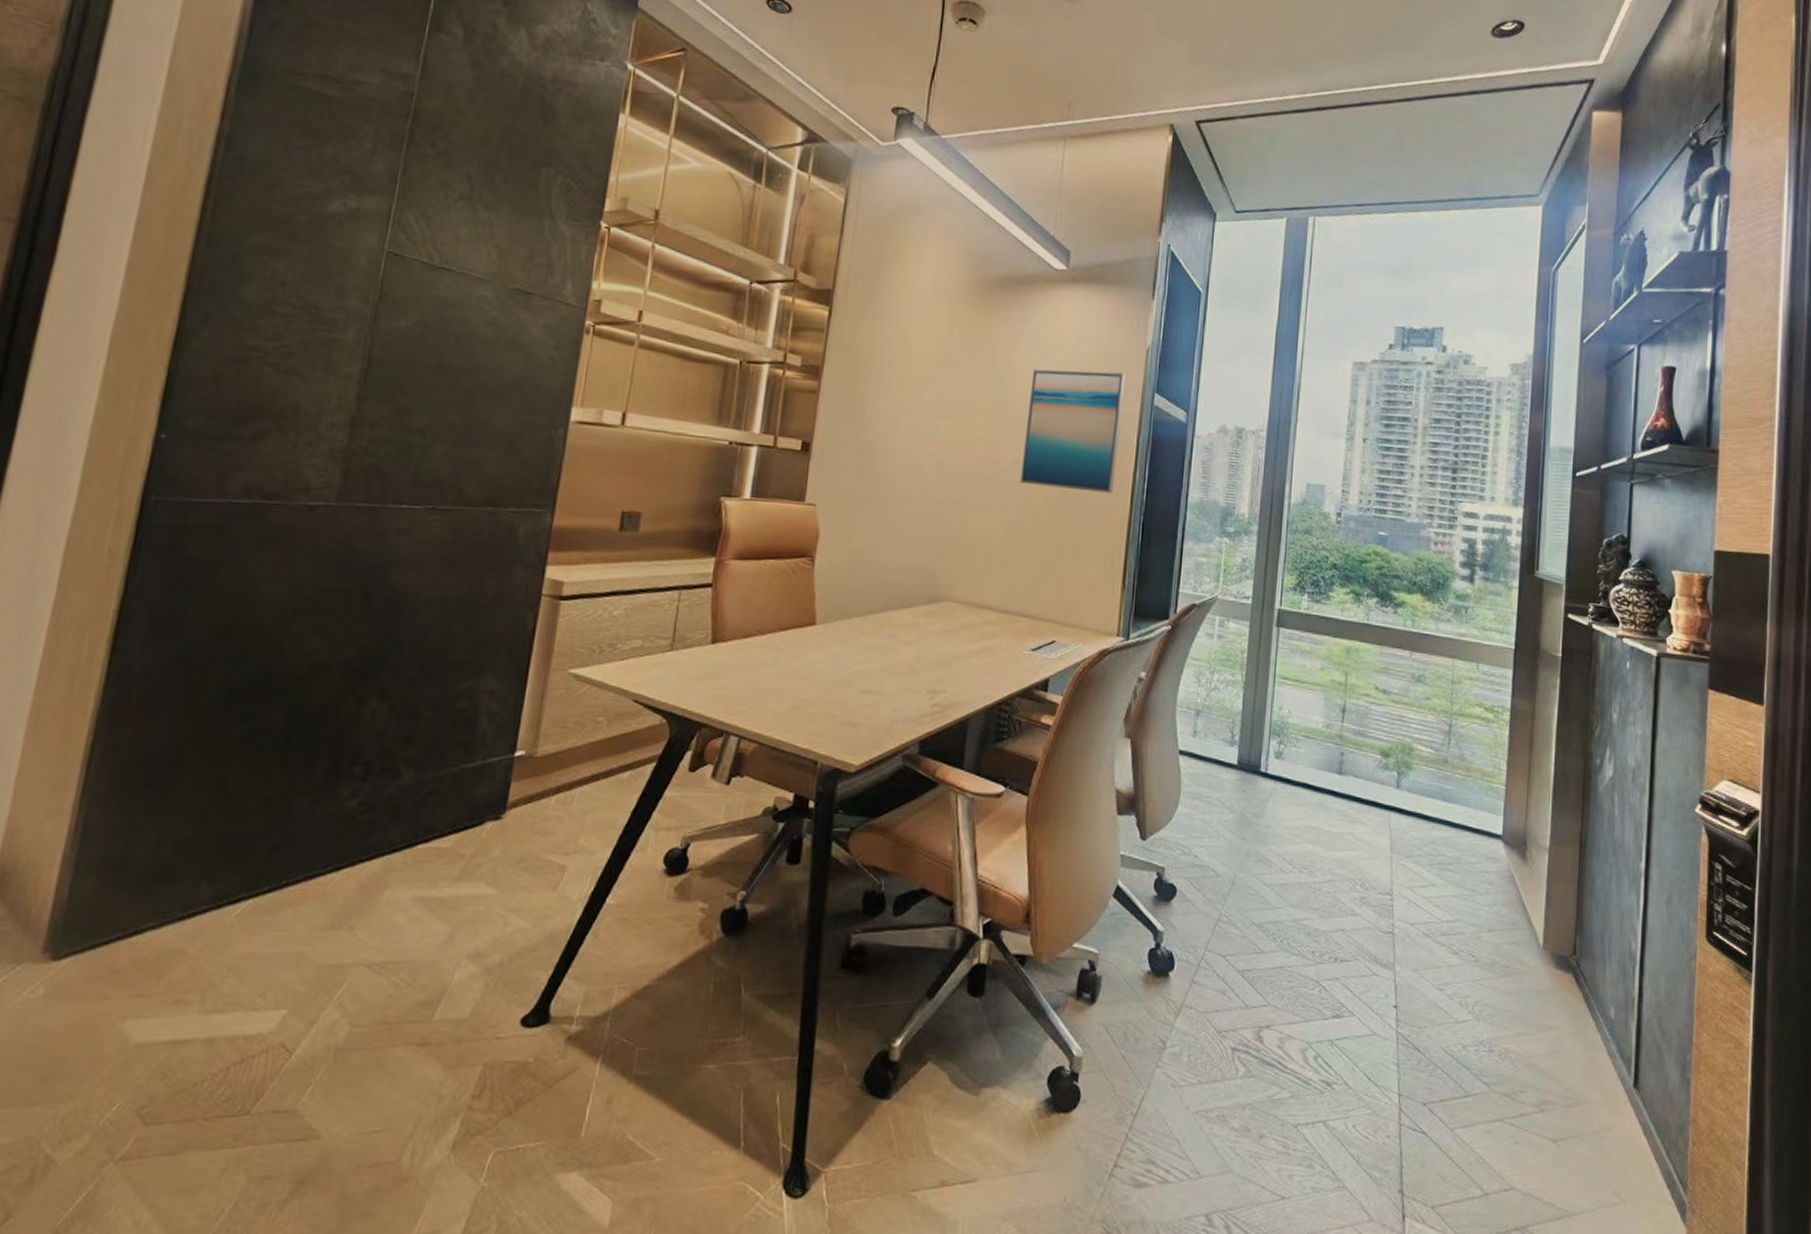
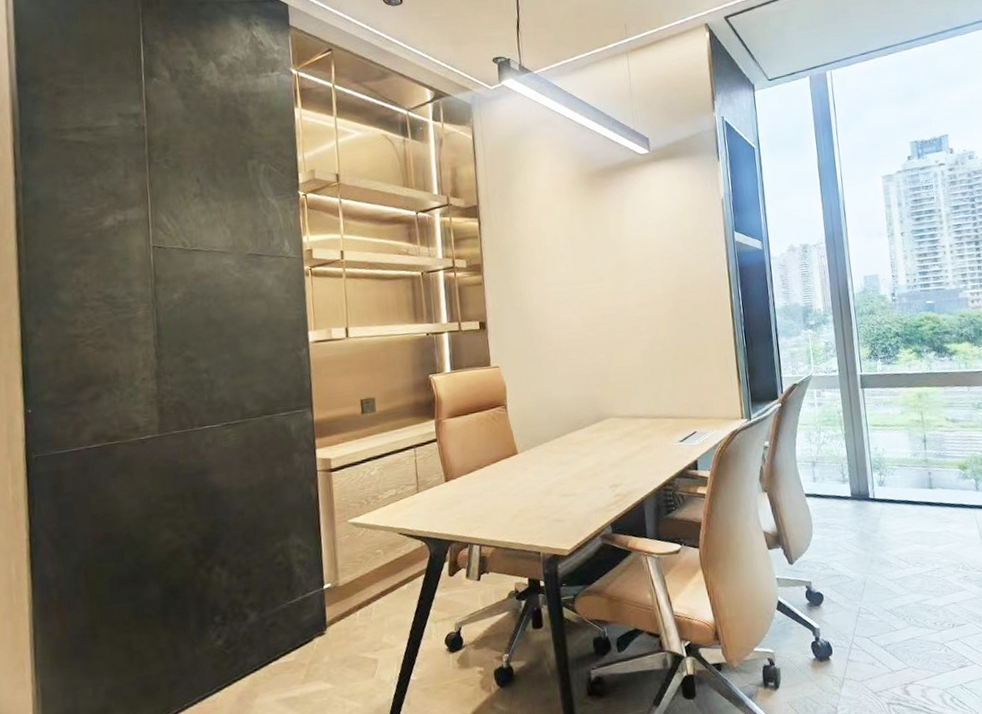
wall art: present [1020,369,1126,494] -> none [638,222,717,321]

